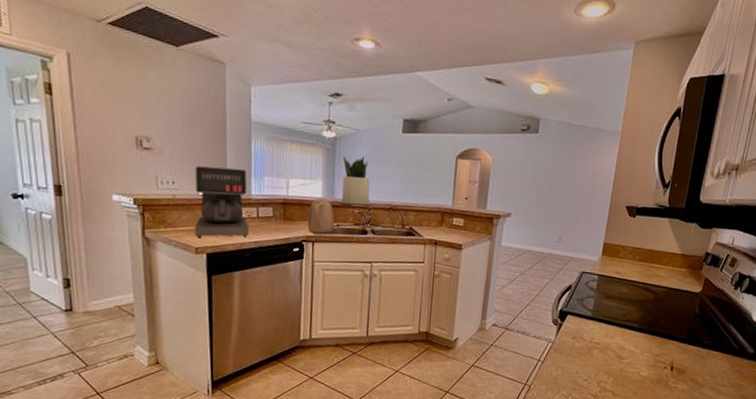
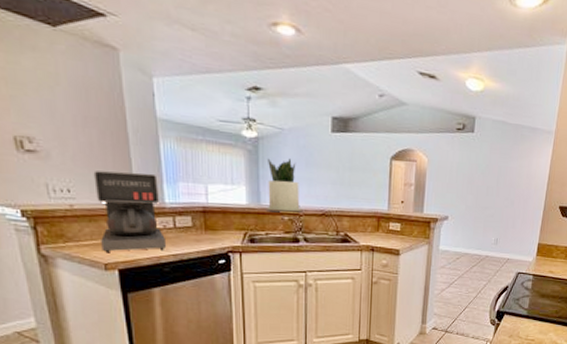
kettle: present [307,198,335,234] -> none [232,205,264,244]

